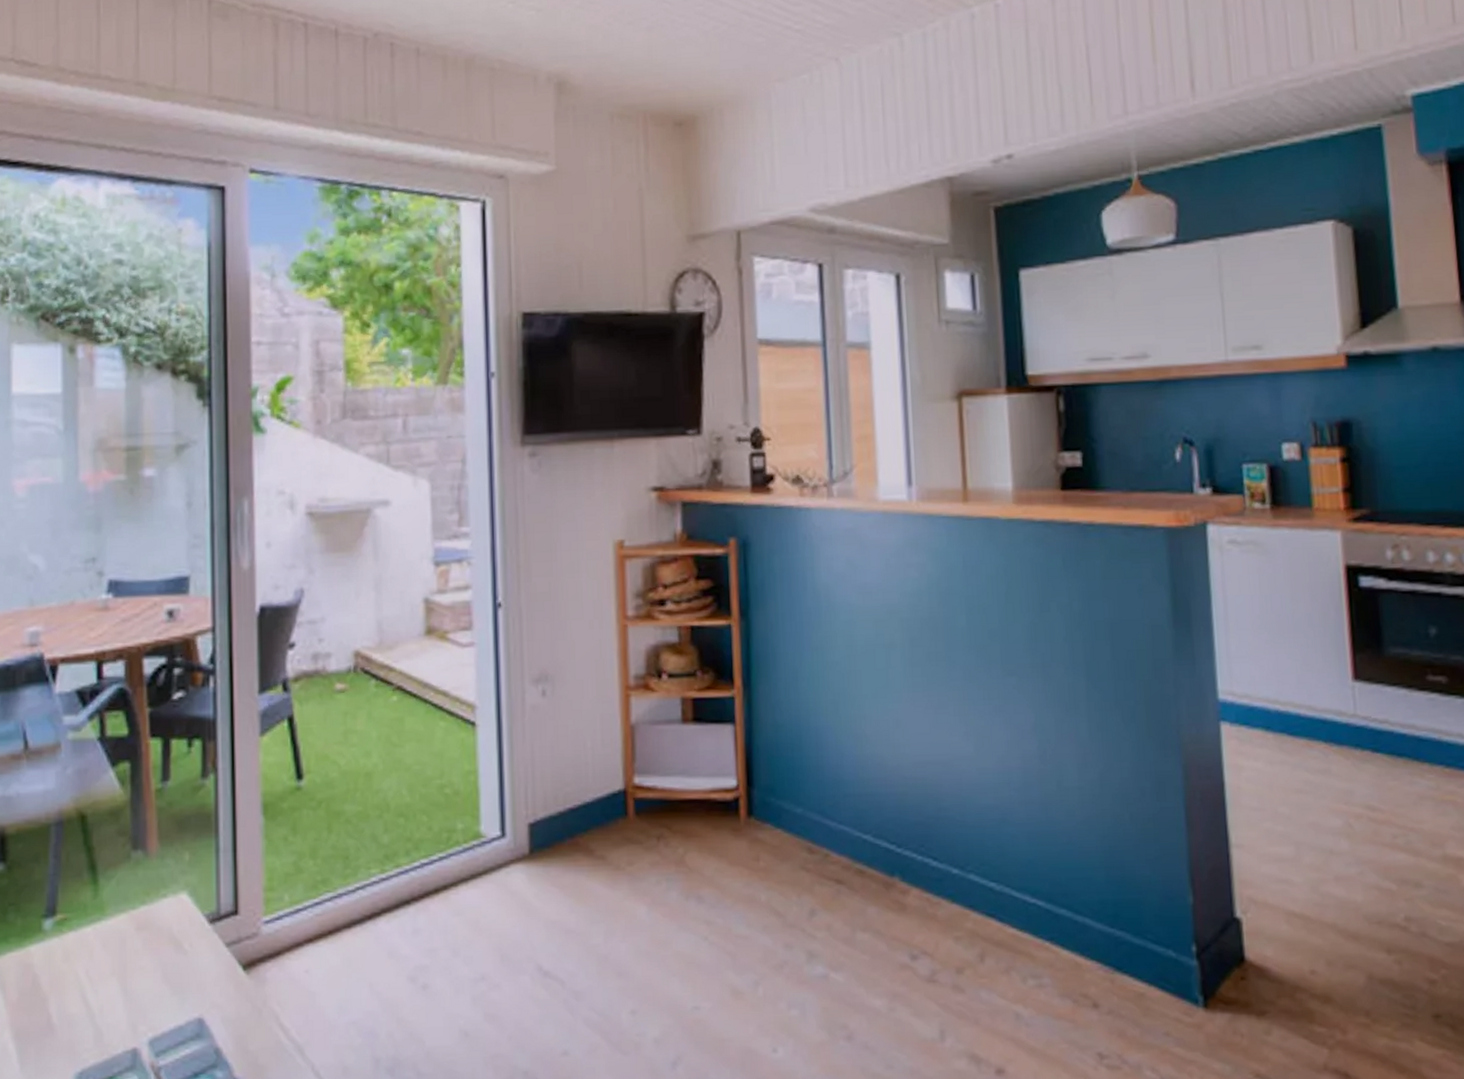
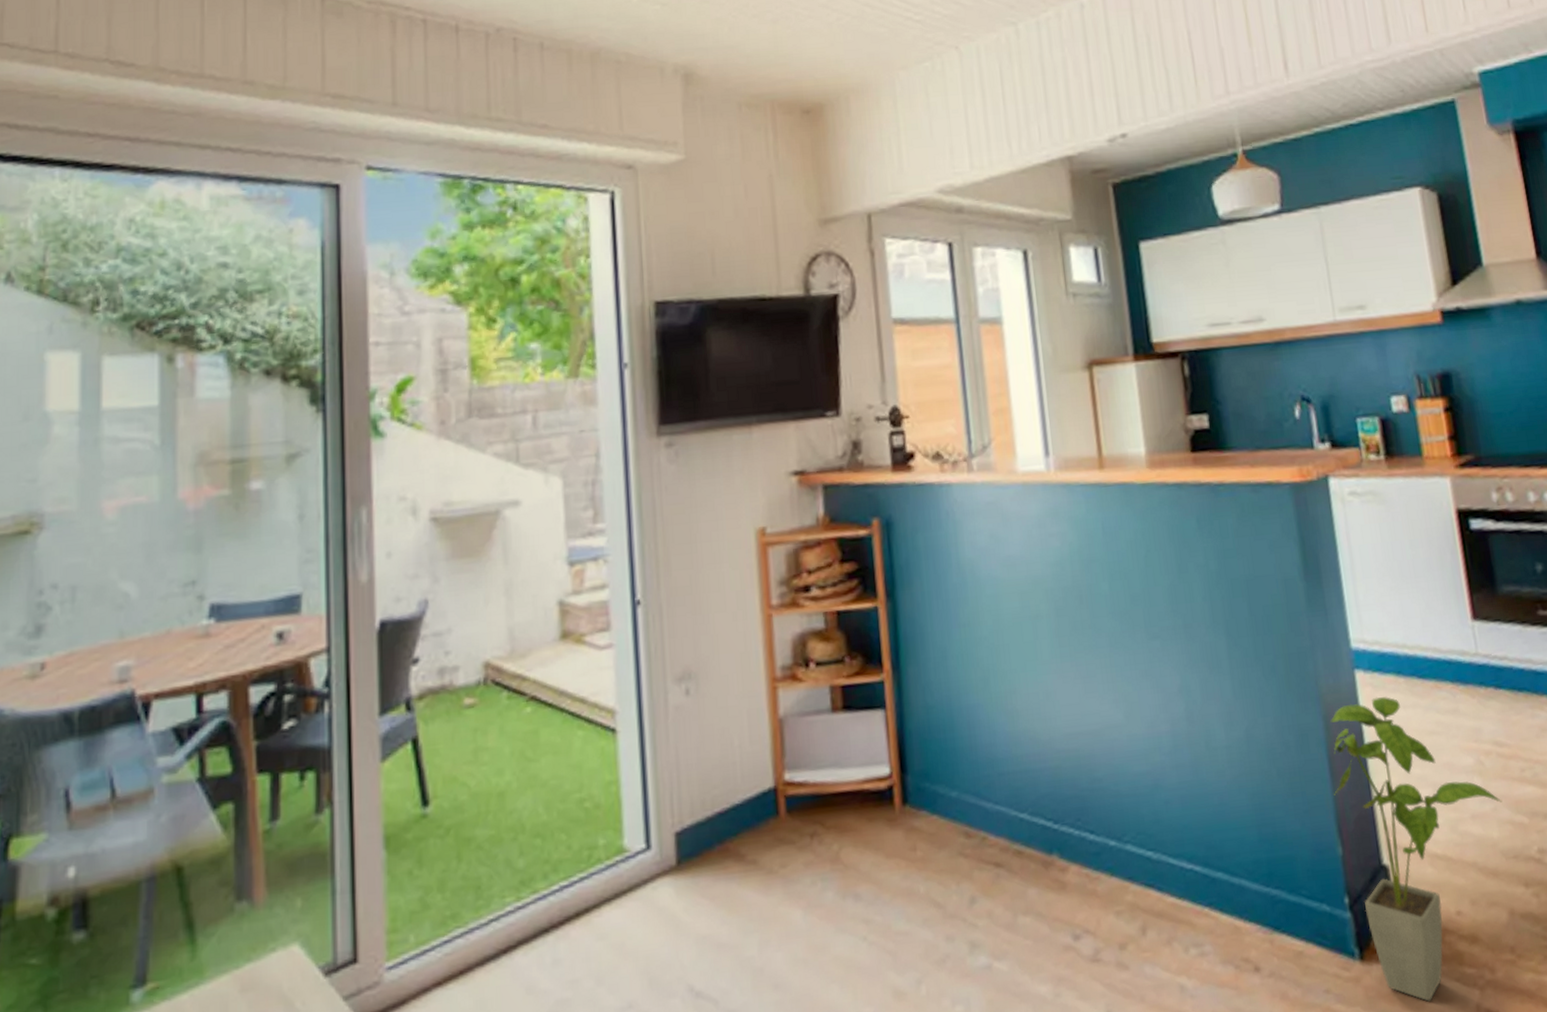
house plant: none [1188,751,1370,1055] -> present [1330,697,1503,1002]

